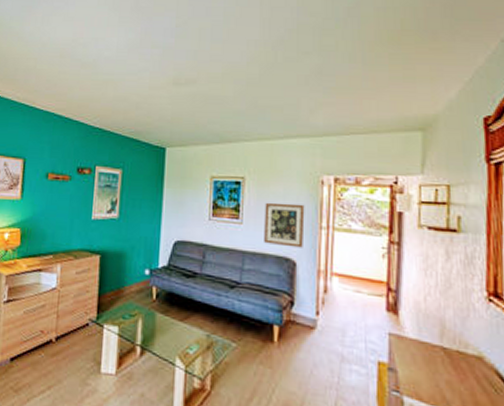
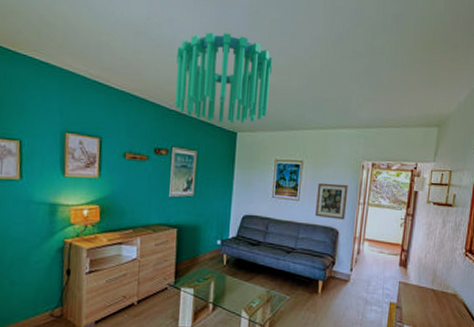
chandelier: none [99,46,205,138] -> present [175,32,274,124]

